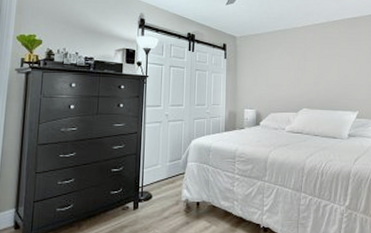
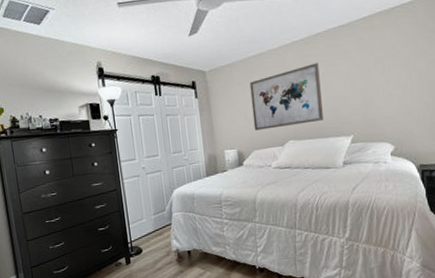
wall art: none [273,45,334,96] -> present [249,63,323,131]

